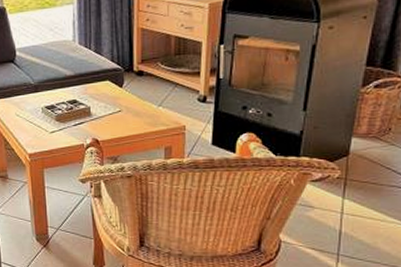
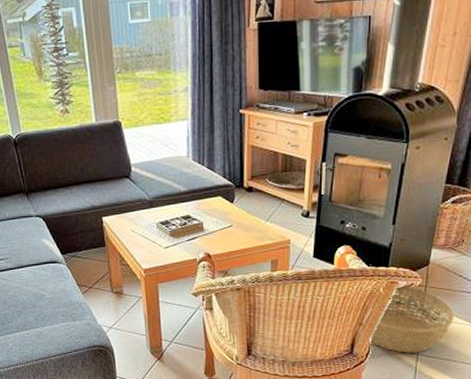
basket: none [281,176,382,253] -> present [371,284,454,353]

